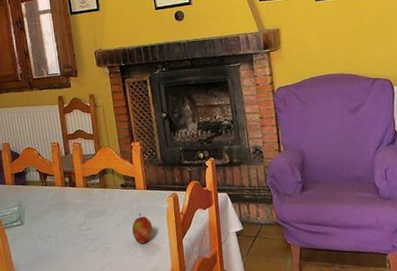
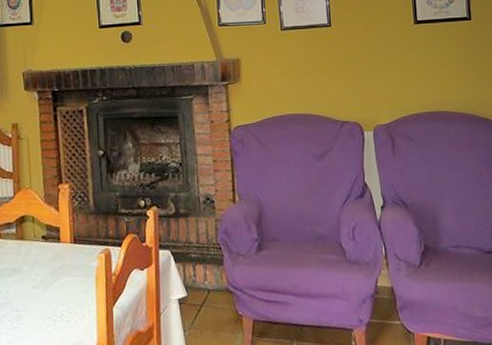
apple: present [131,213,153,244] -> none [51,273,78,312]

